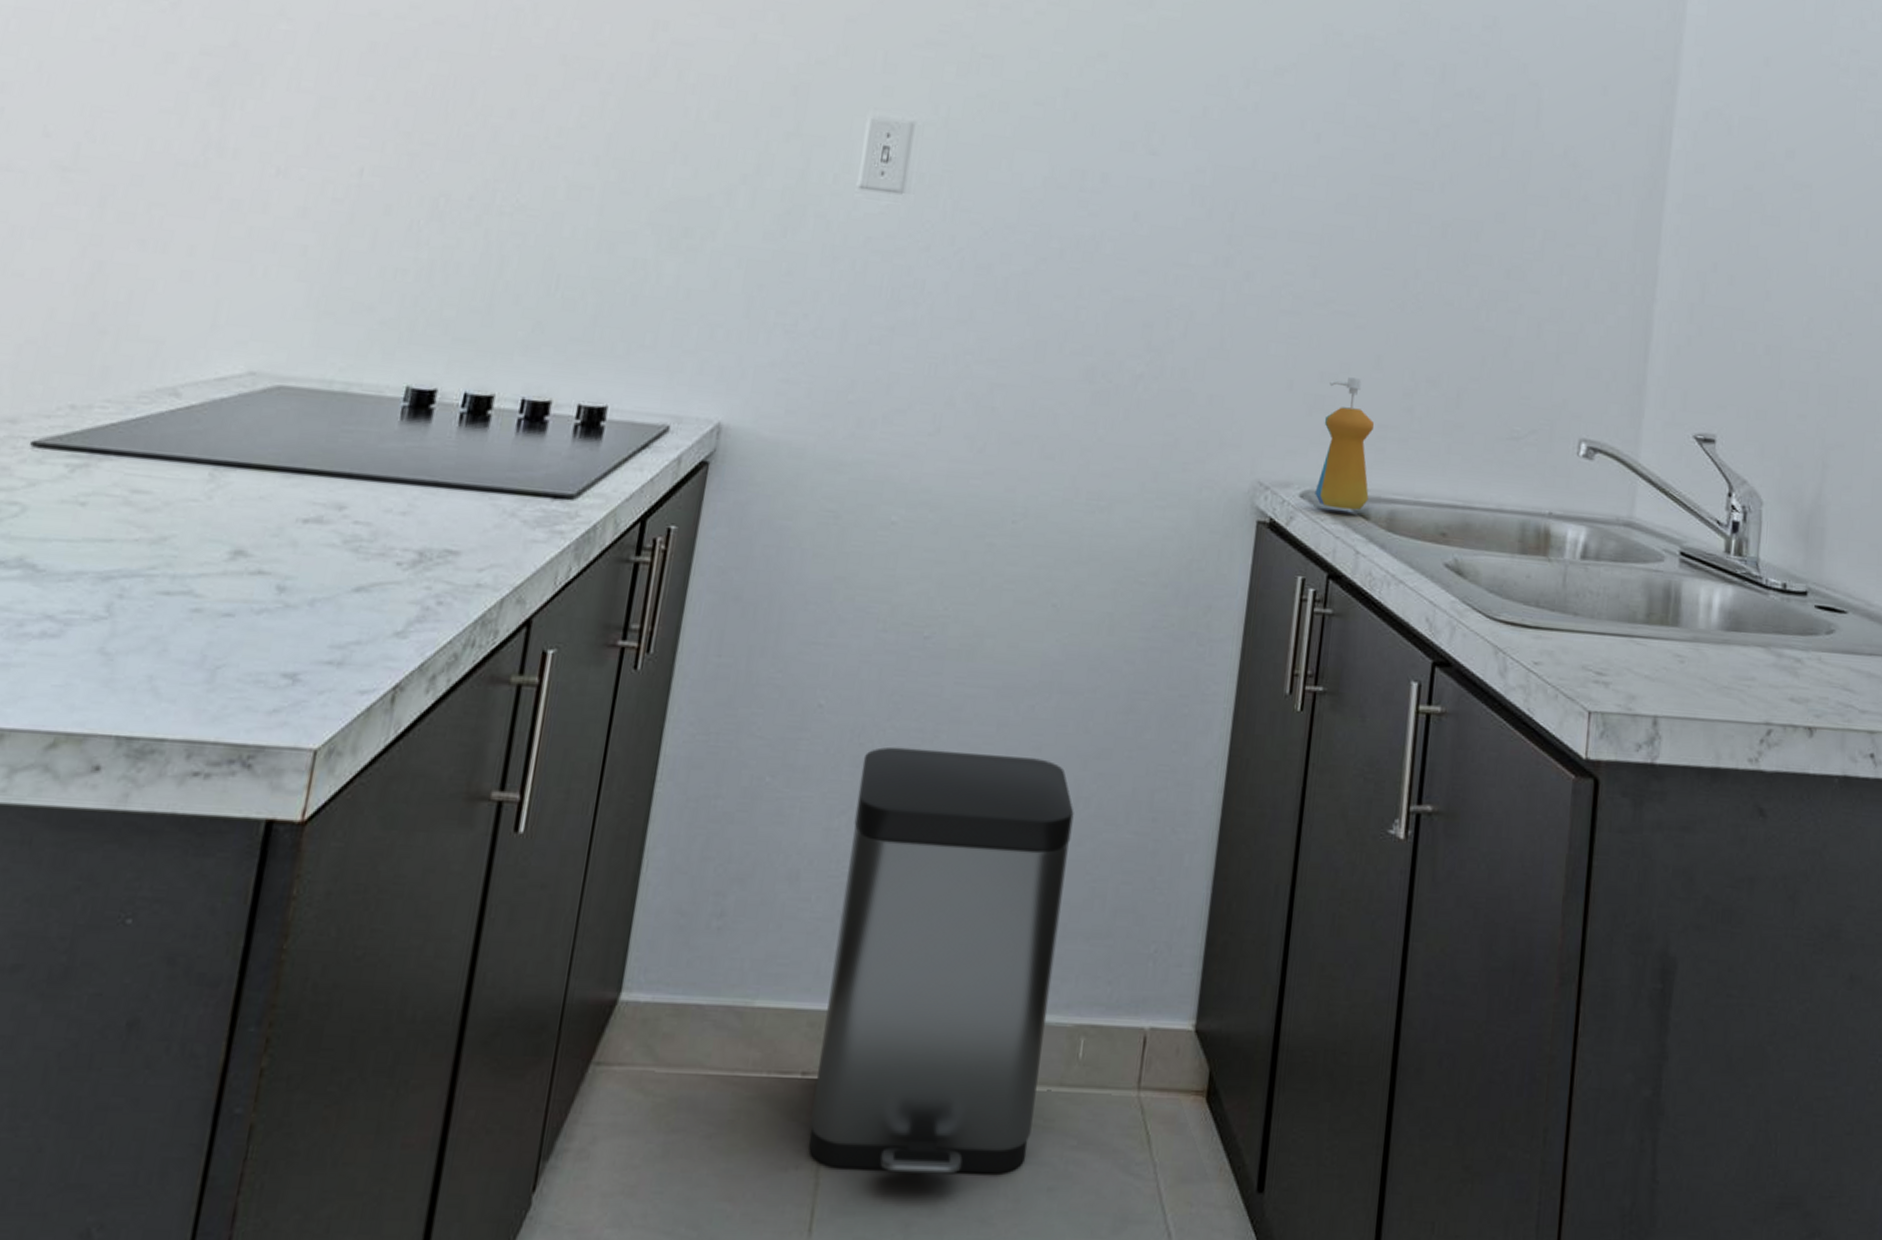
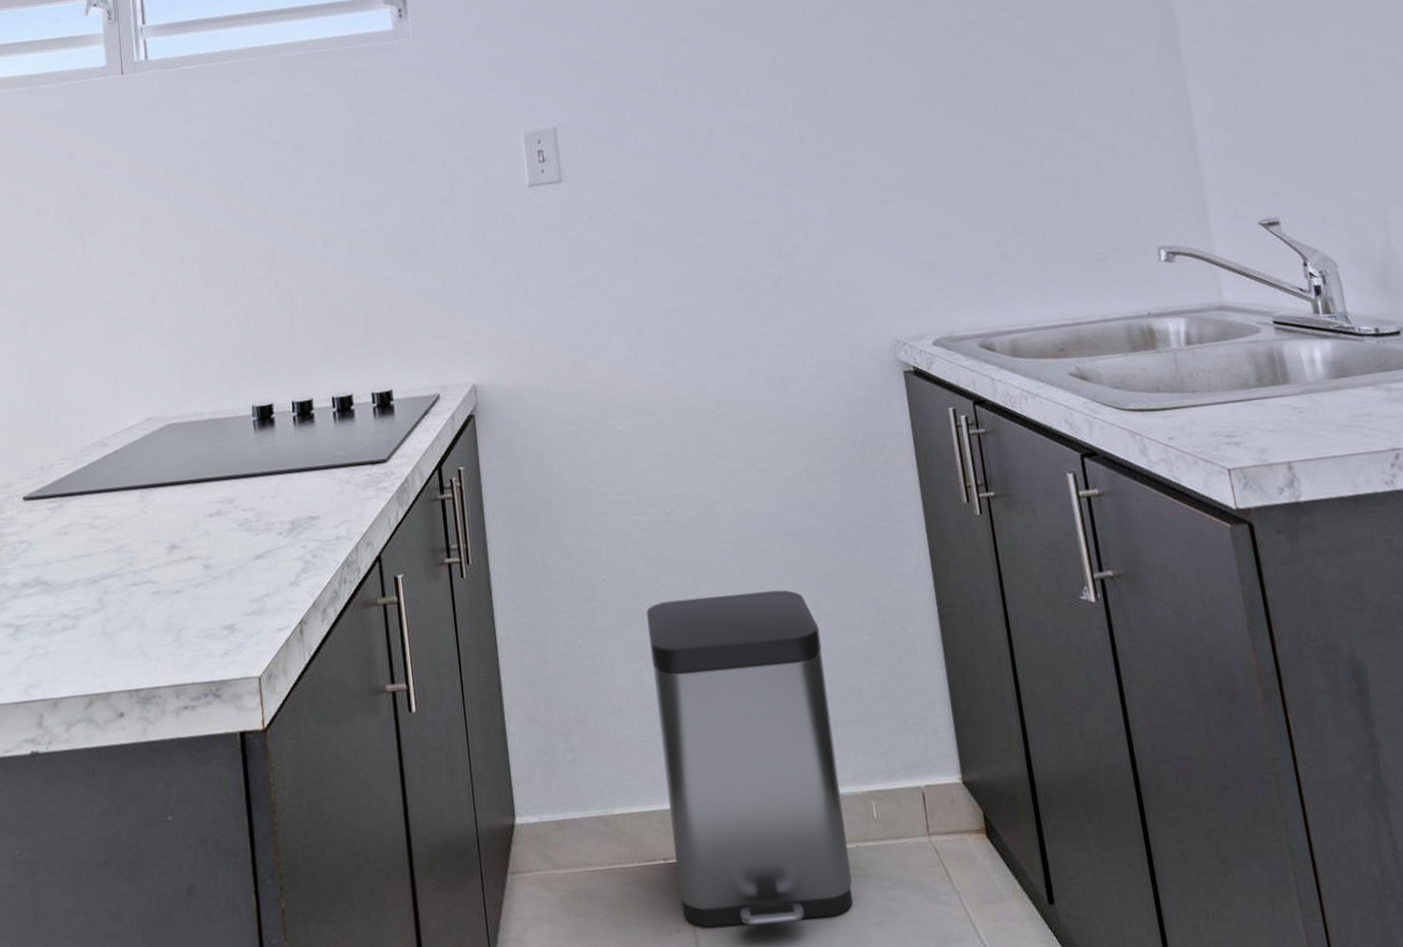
soap dispenser: present [1315,377,1375,511] -> none [933,240,991,348]

